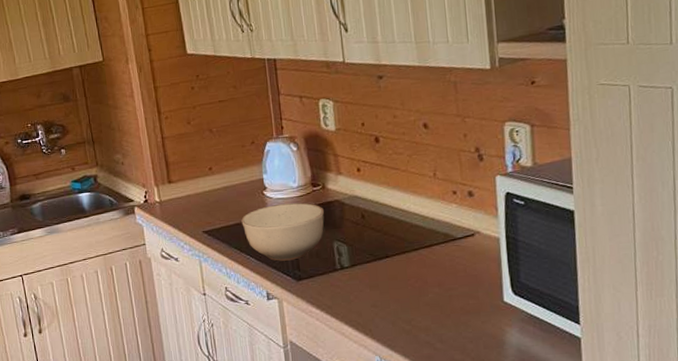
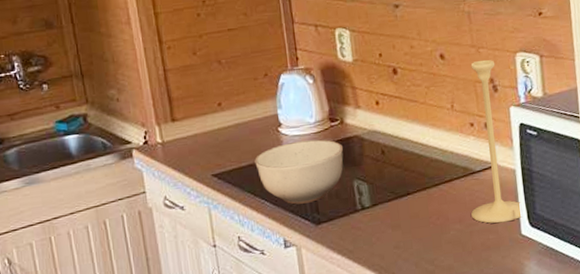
candlestick: none [451,129,506,290] -> present [470,59,523,224]

